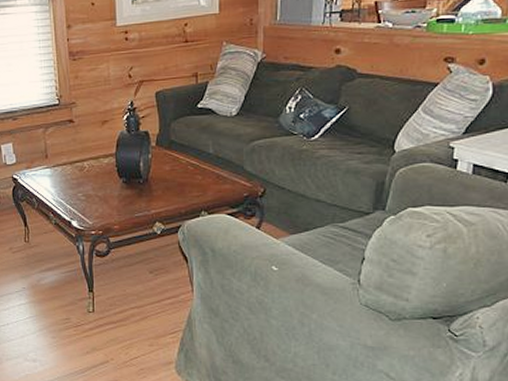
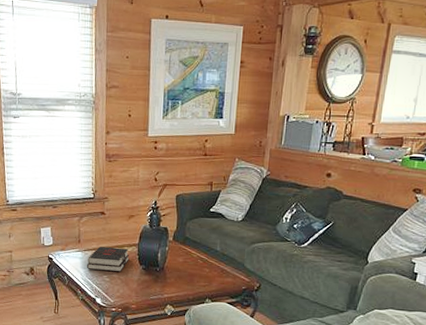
hardback book: none [57,160,107,189] -> present [86,247,130,272]

